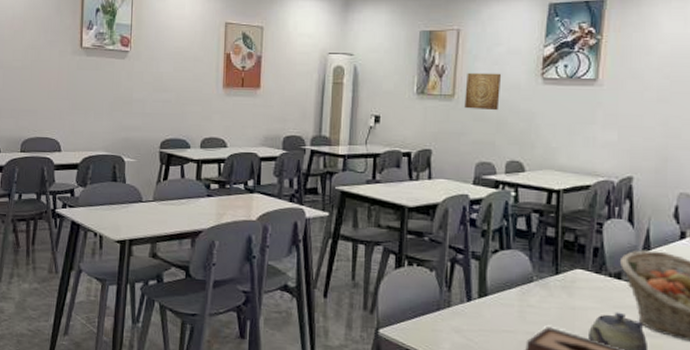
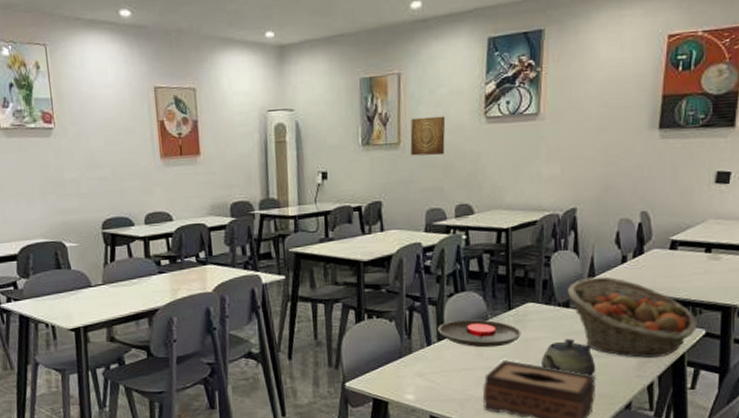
plate: none [479,278,568,312] -> present [438,319,521,348]

